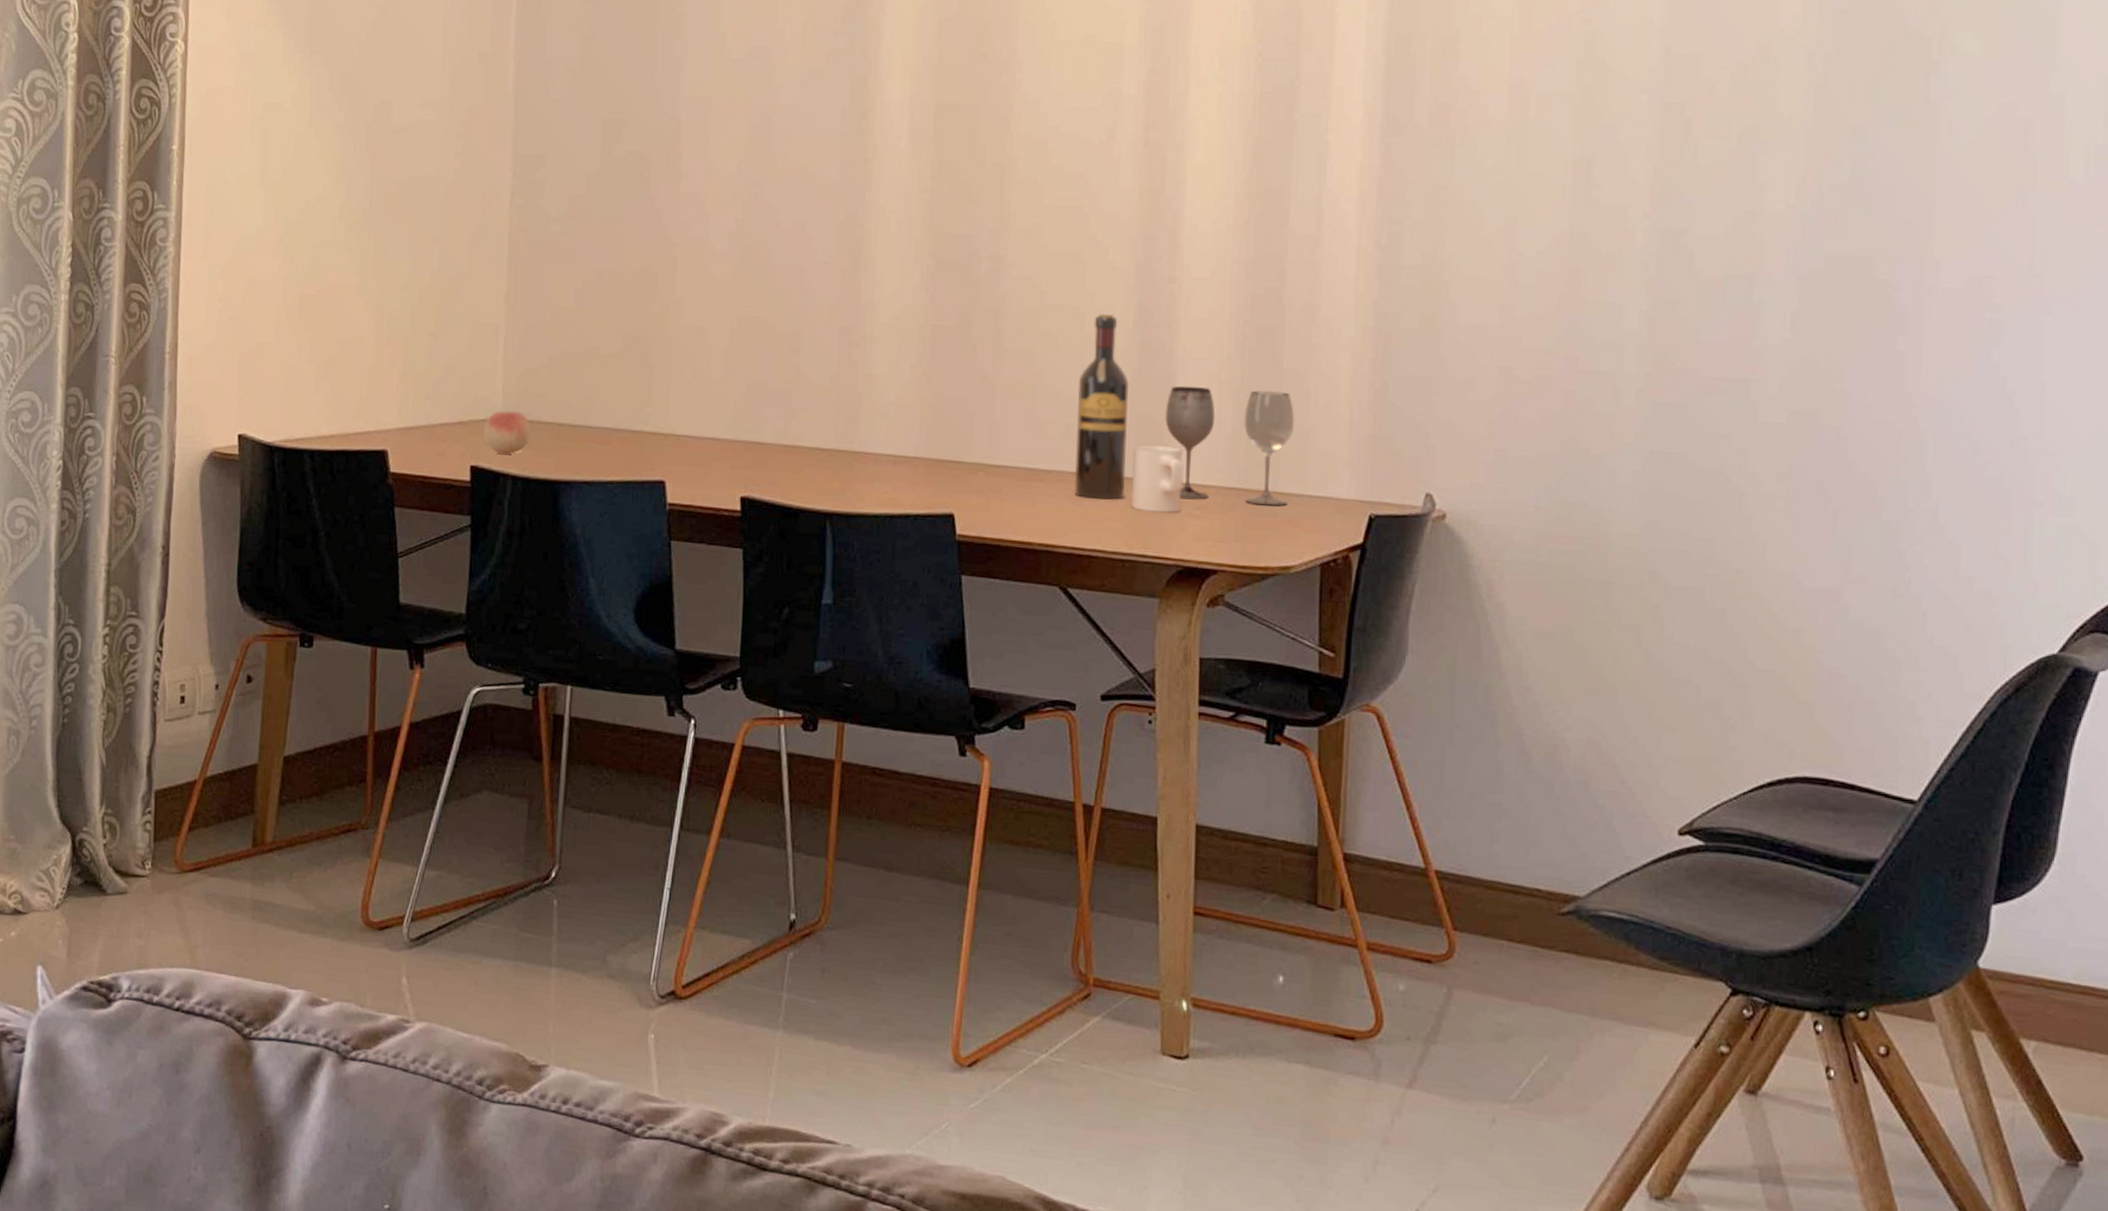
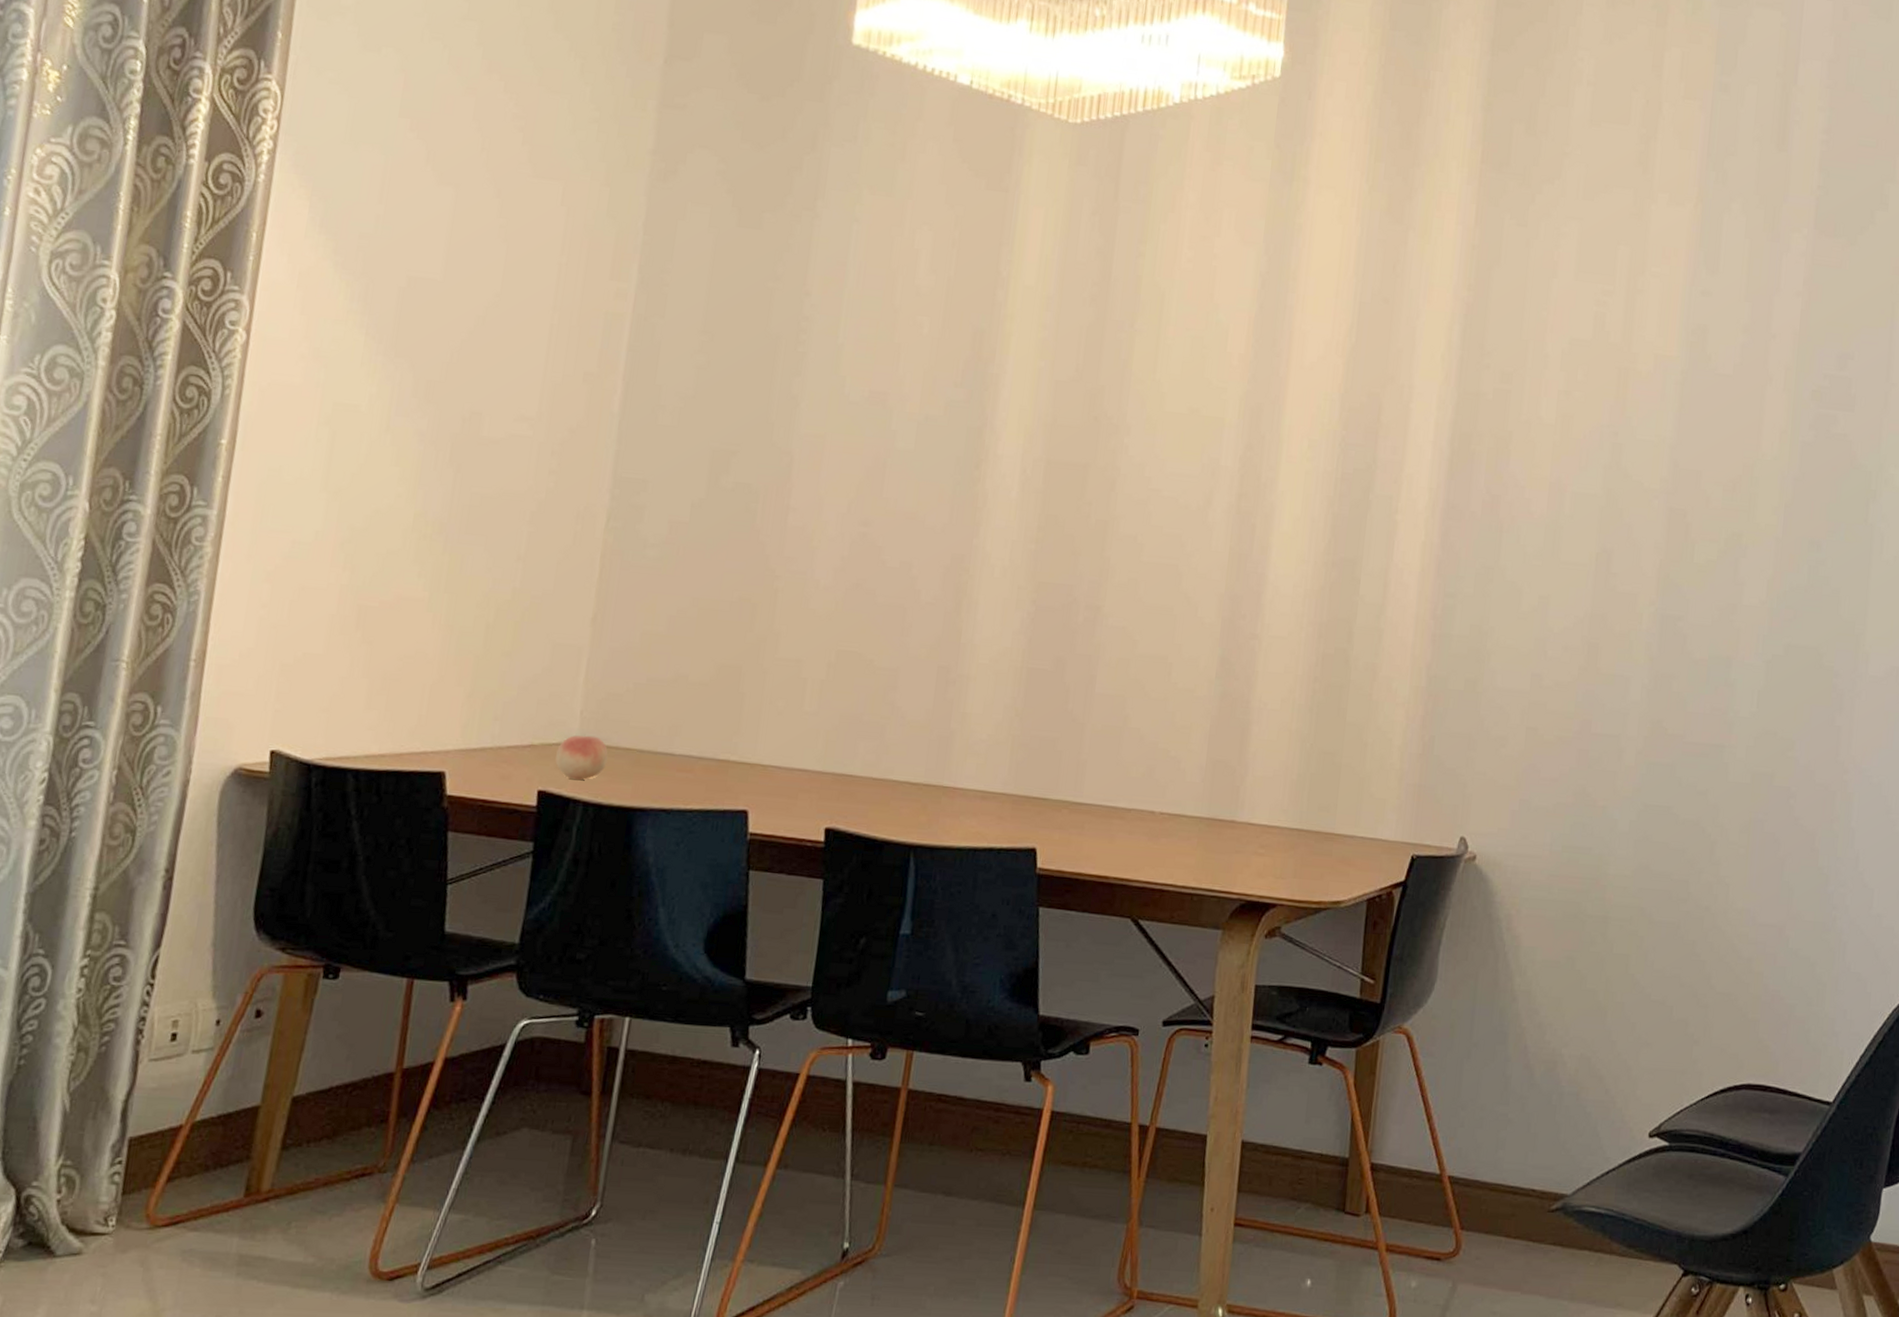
wine bottle: present [1074,313,1130,501] -> none [1151,664,1209,839]
cup: present [1131,445,1183,513] -> none [1203,787,1253,851]
wineglass: present [1165,386,1295,506] -> none [1238,734,1353,846]

